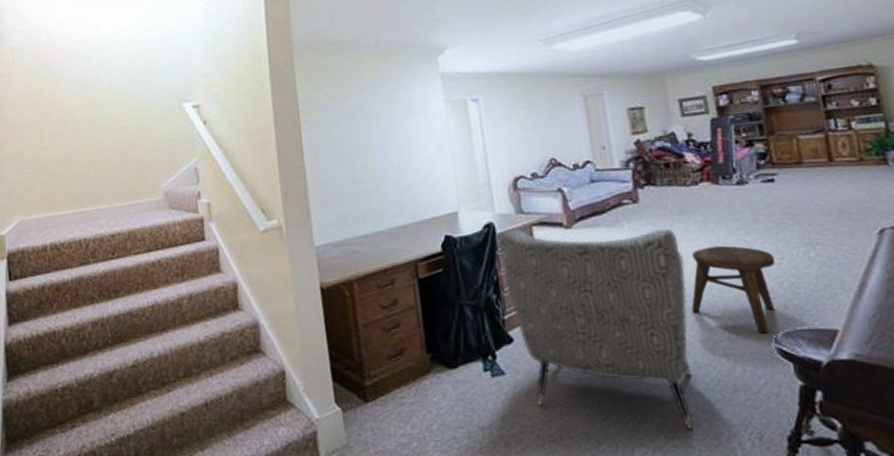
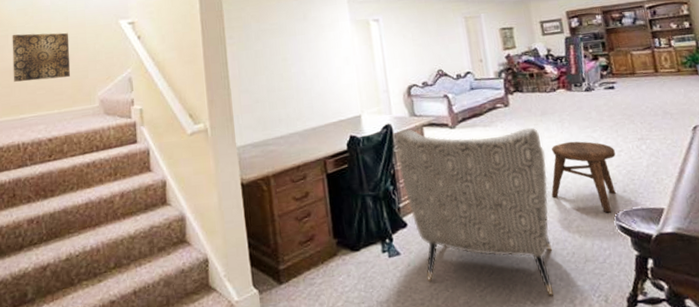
wall art: none [69,118,133,172] -> present [12,32,71,82]

